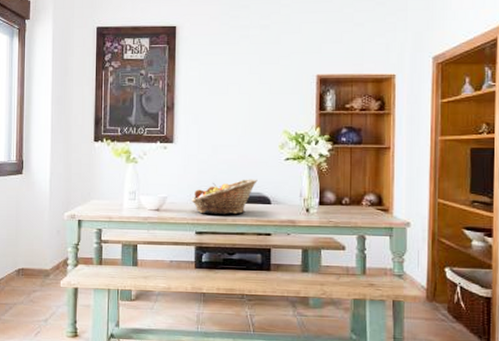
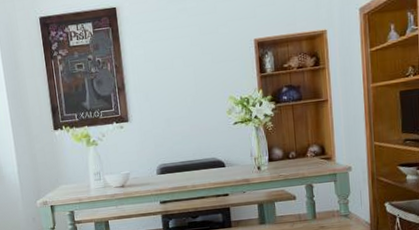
fruit basket: present [191,179,258,215] -> none [152,145,211,184]

